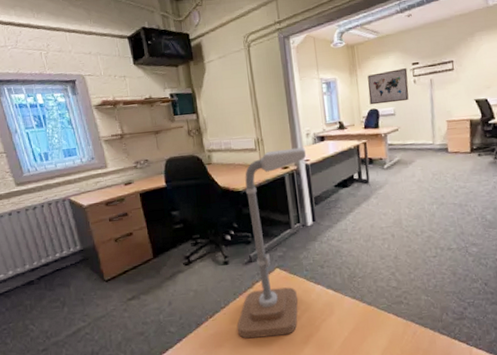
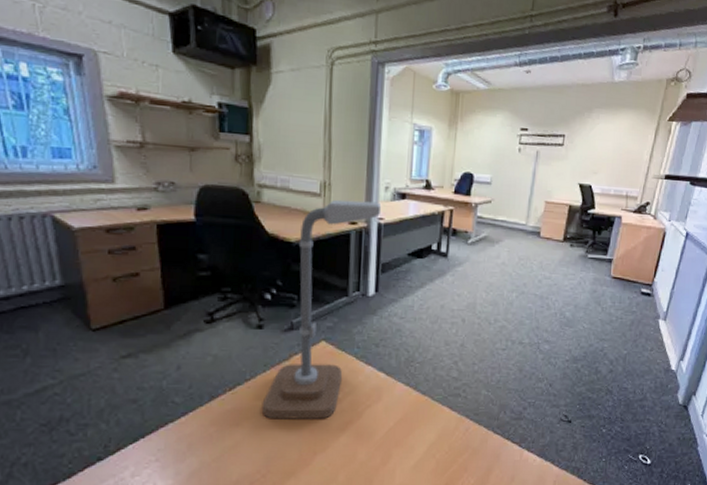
wall art: present [367,68,409,105] -> none [465,131,514,171]

